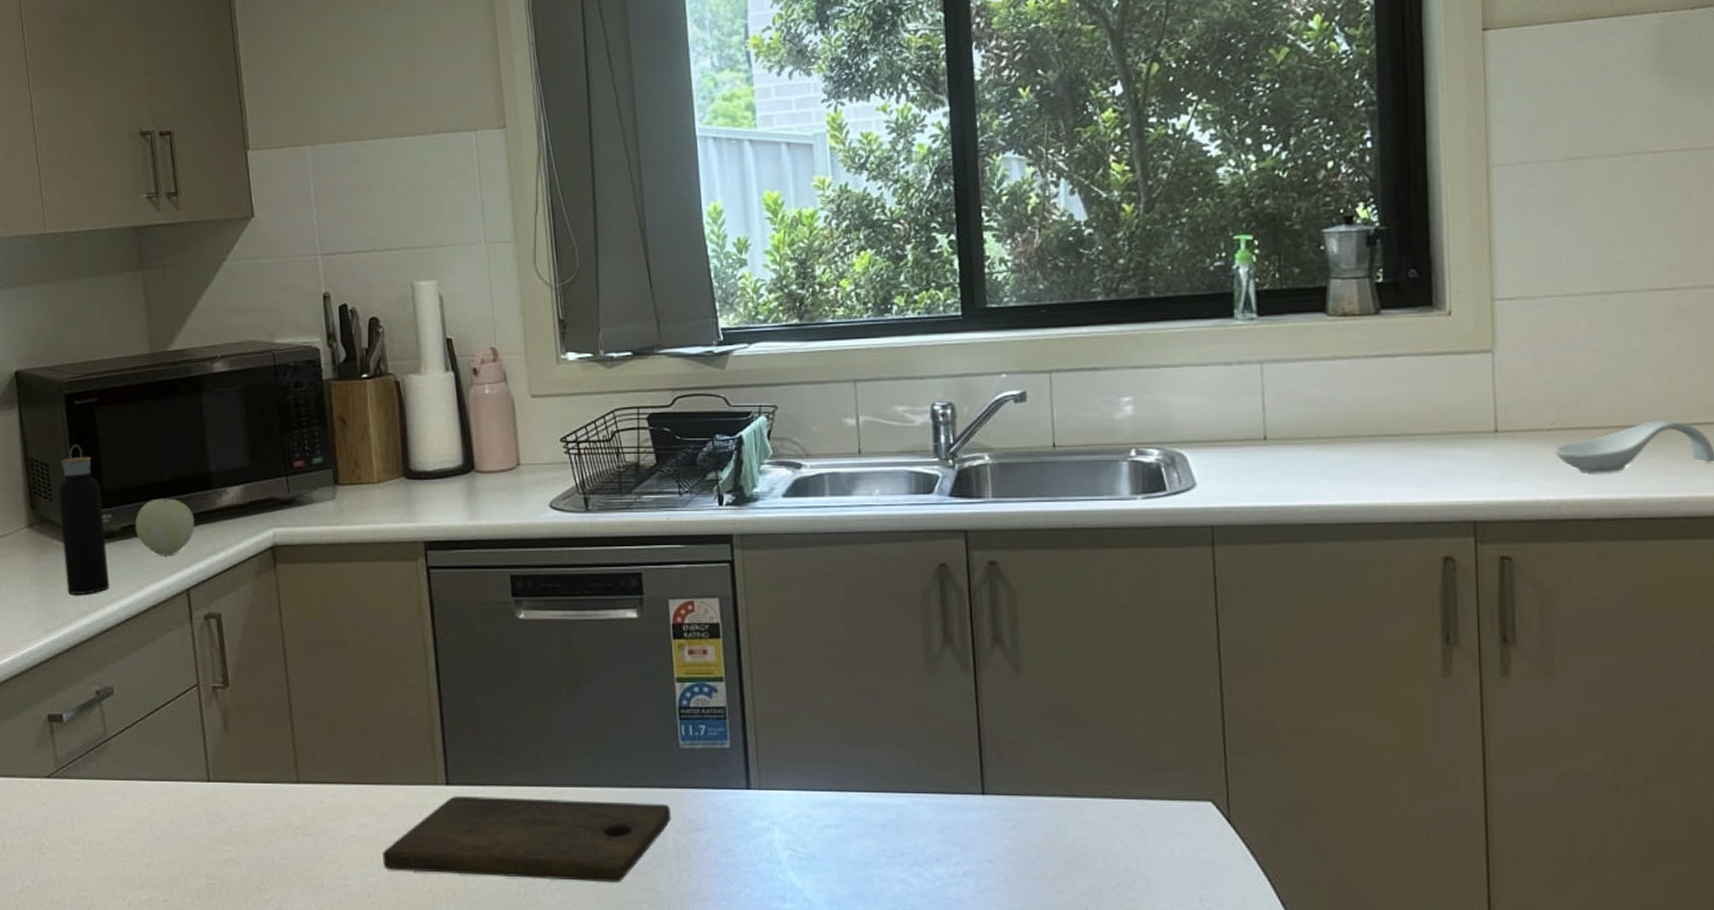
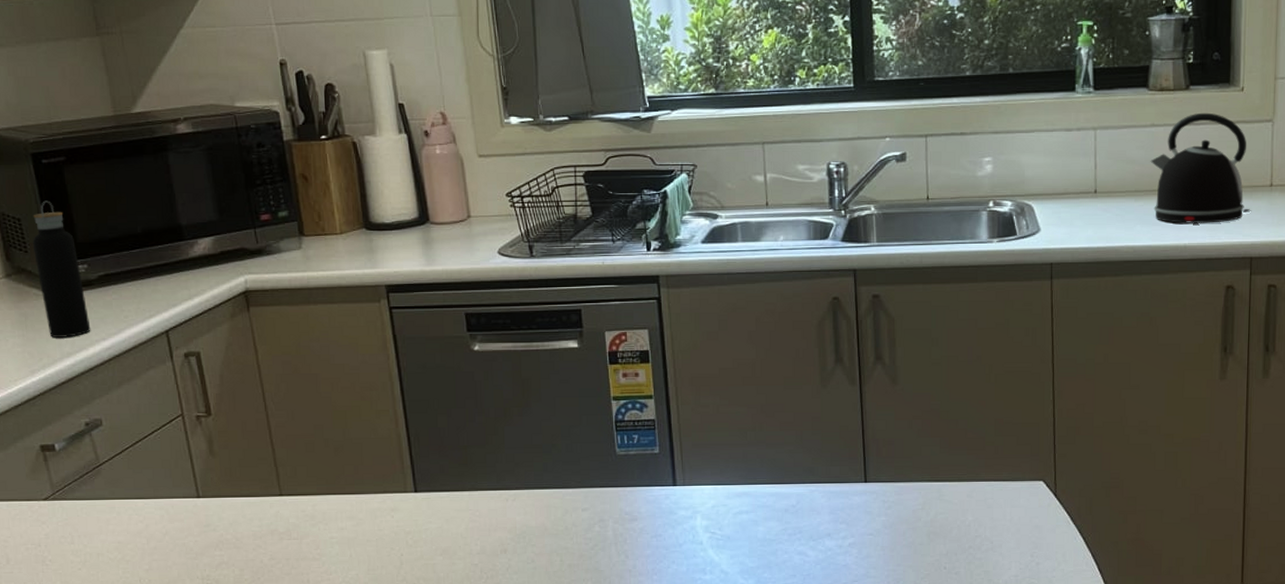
fruit: present [135,498,194,555] -> none [111,249,169,301]
cutting board: present [383,796,672,882] -> none [361,500,611,566]
kettle: none [1334,342,1471,478] -> present [1150,112,1251,223]

